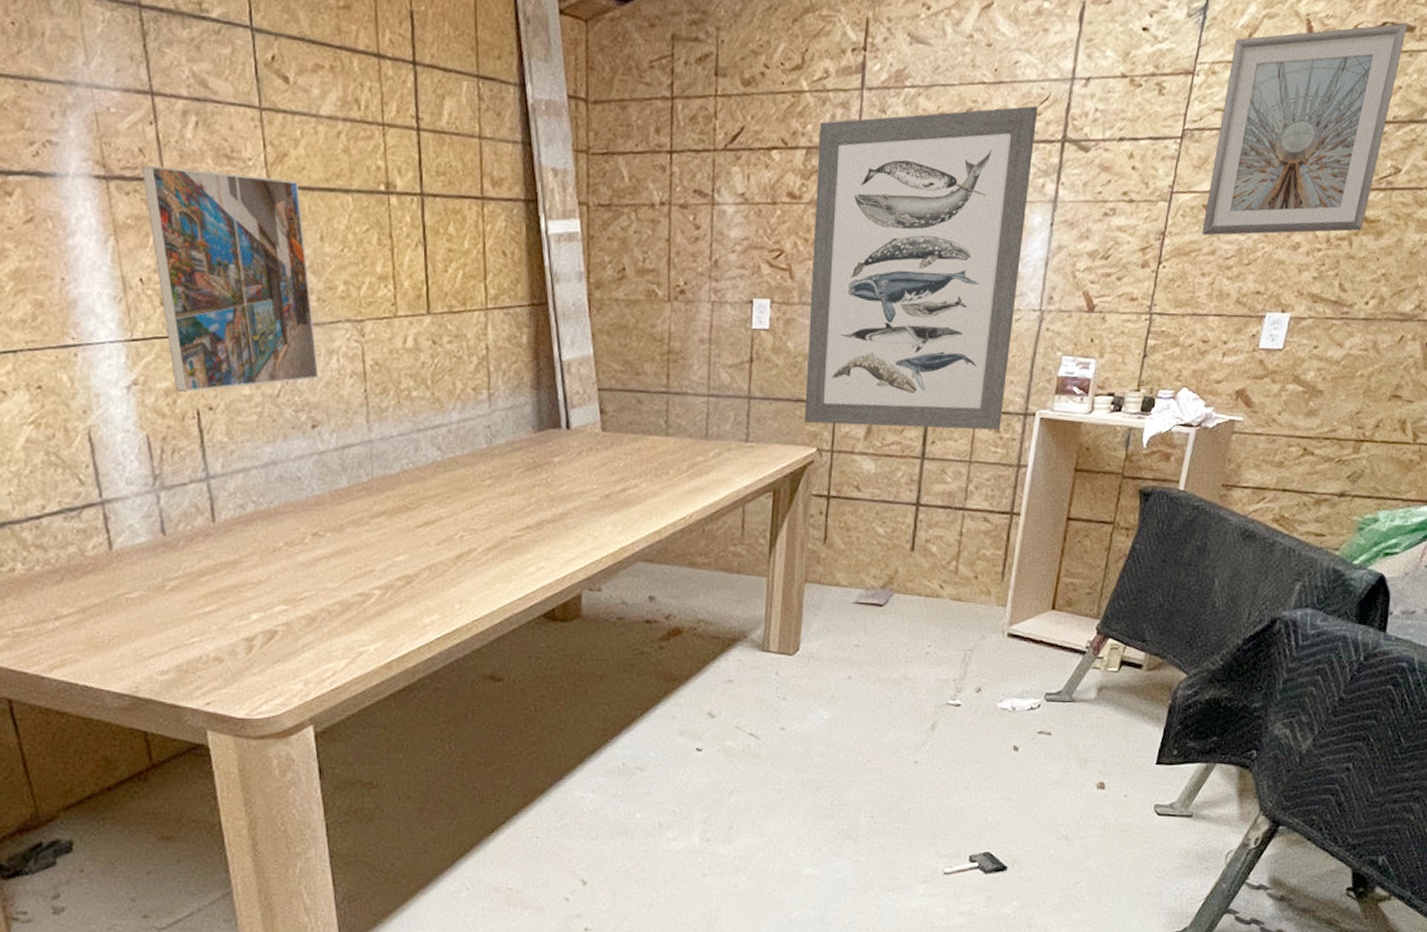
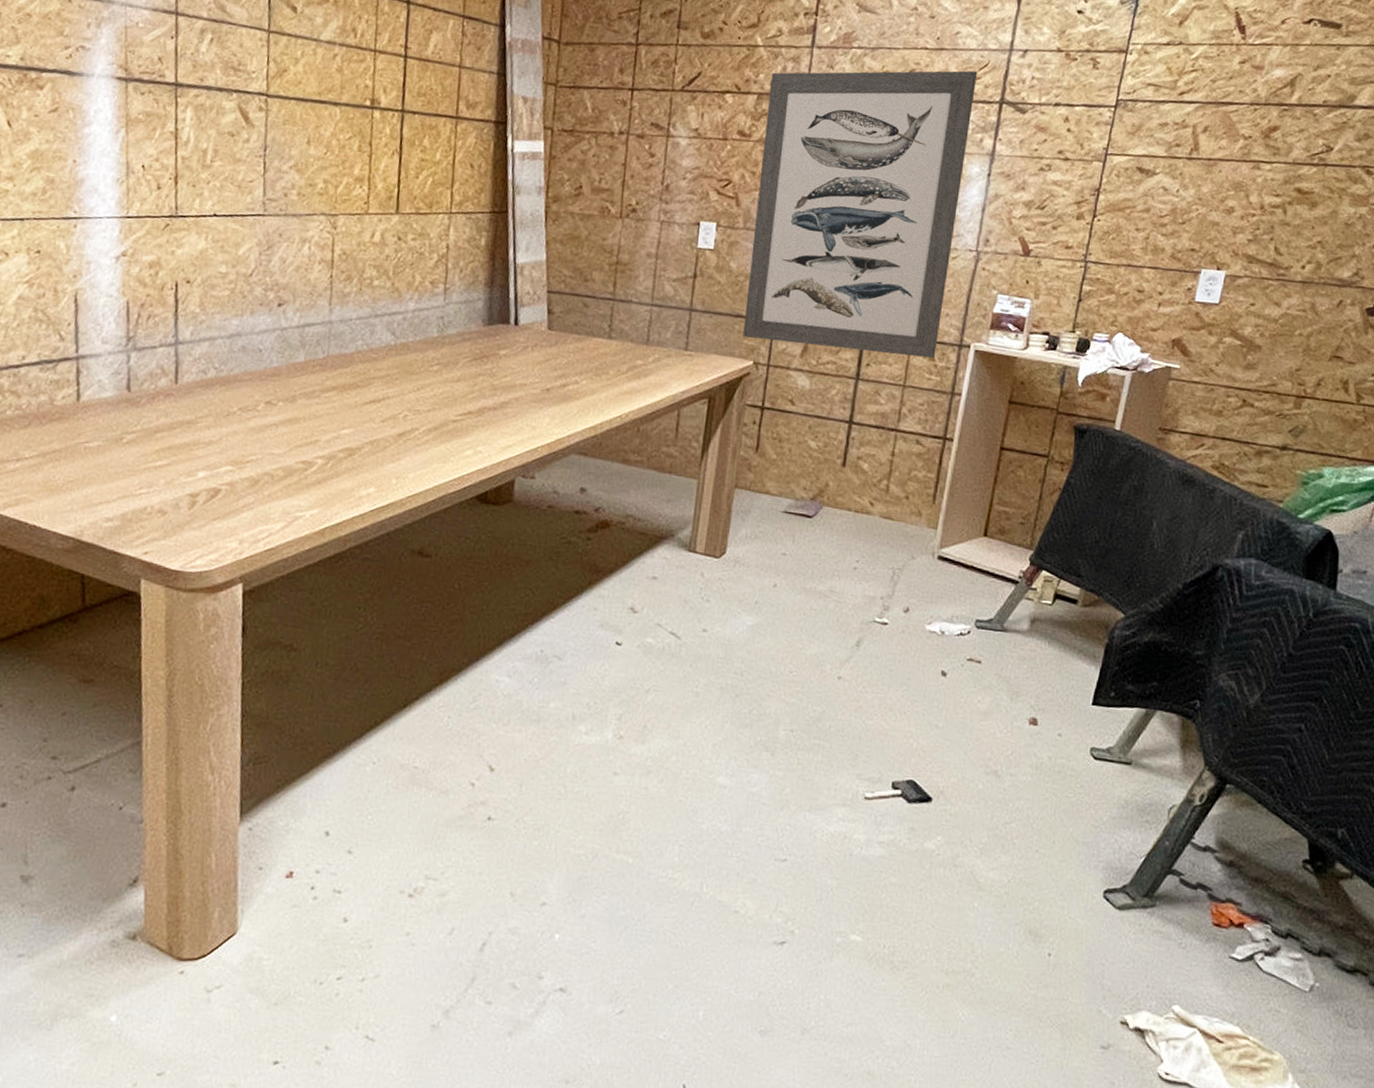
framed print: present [141,164,319,393] -> none [157,71,294,266]
picture frame: present [1202,22,1408,236] -> none [1136,20,1335,201]

